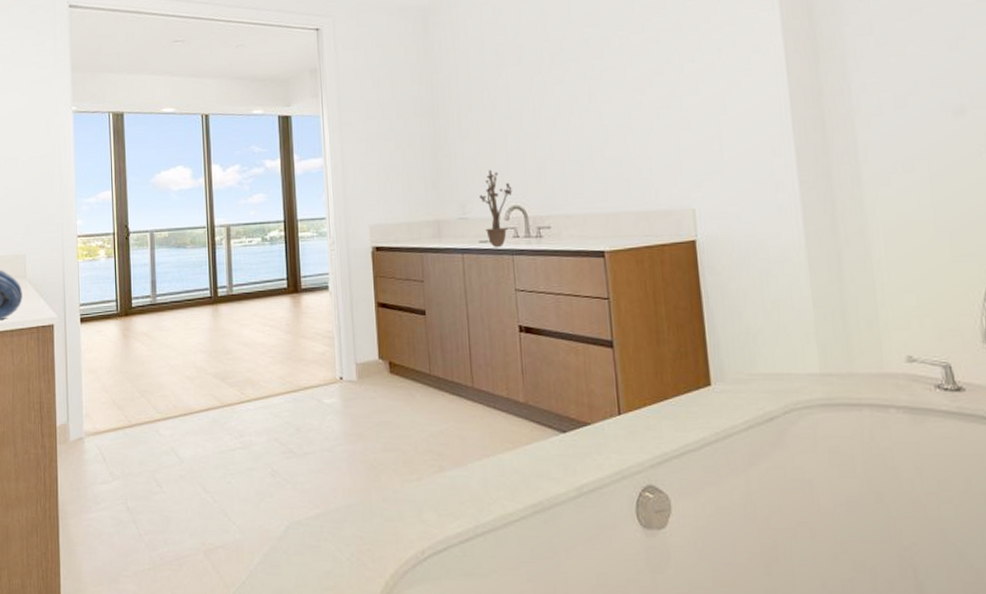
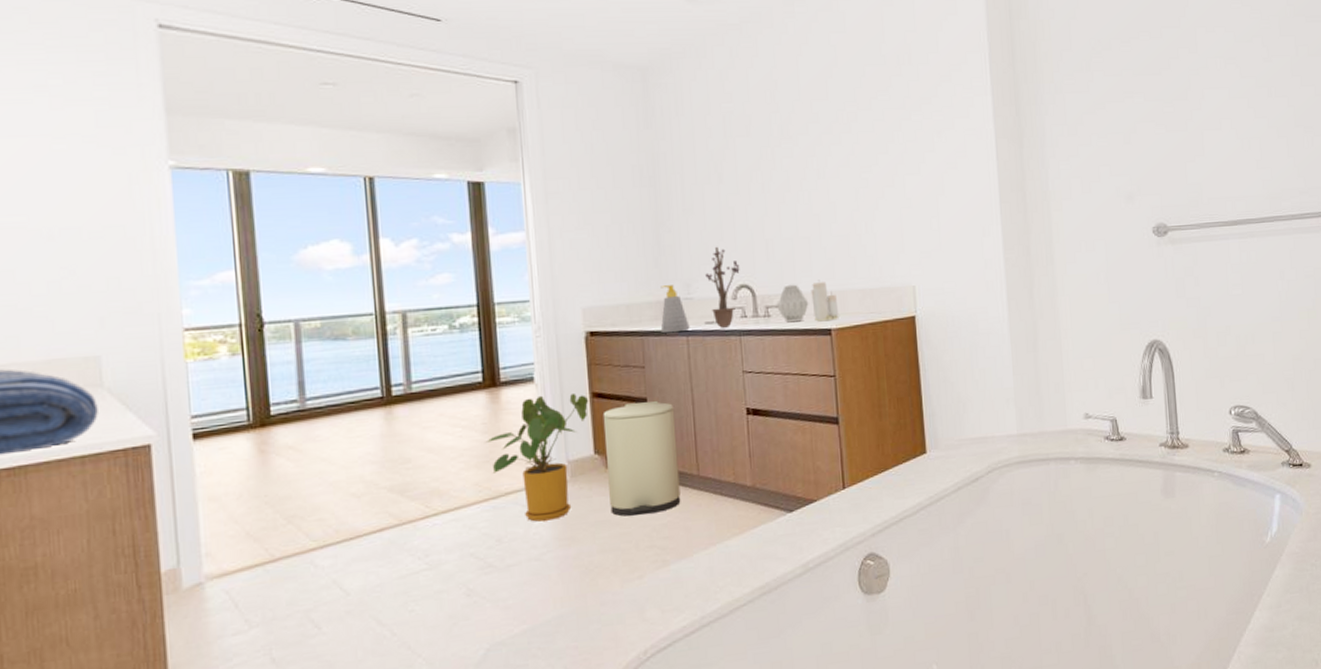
house plant: none [288,301,375,416] -> present [485,393,589,522]
pedal bin: none [386,314,456,420] -> present [602,401,681,516]
soap bottle: none [438,206,465,251] -> present [660,285,690,334]
vase: none [548,206,581,244] -> present [777,284,809,323]
candle: none [583,202,613,244] -> present [811,279,839,322]

